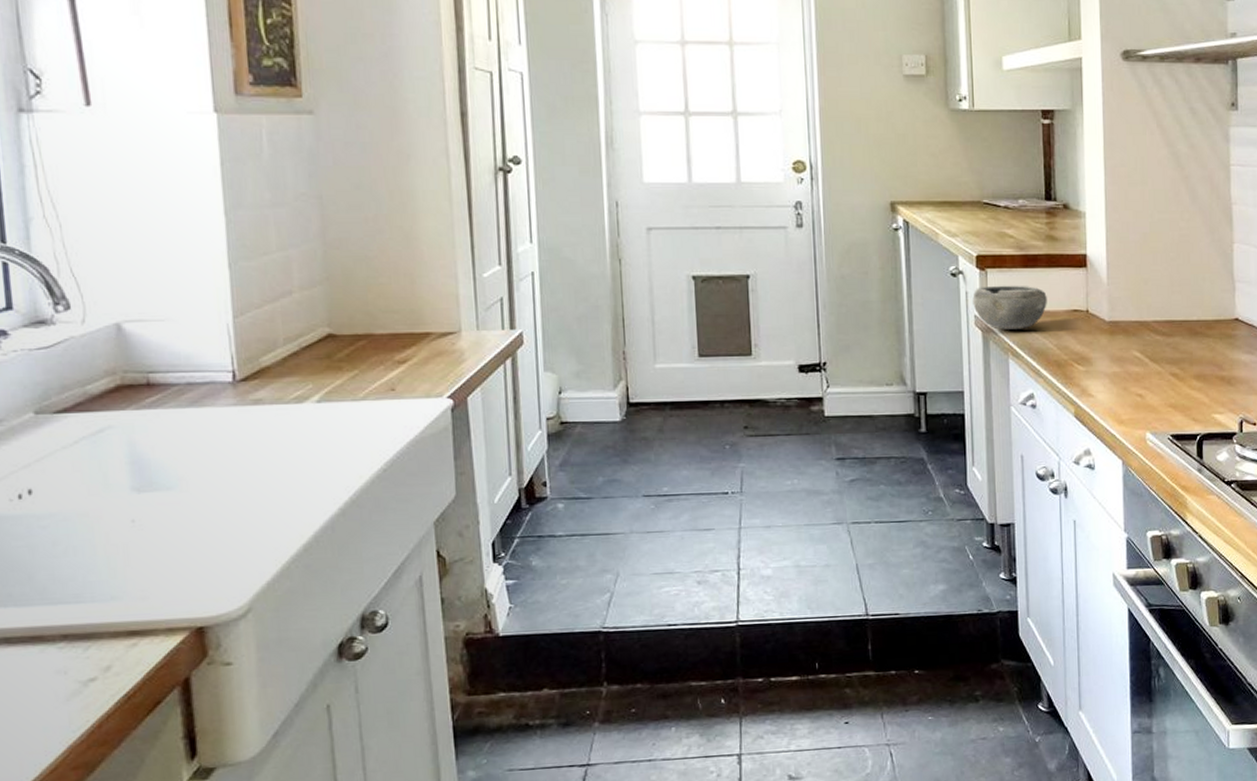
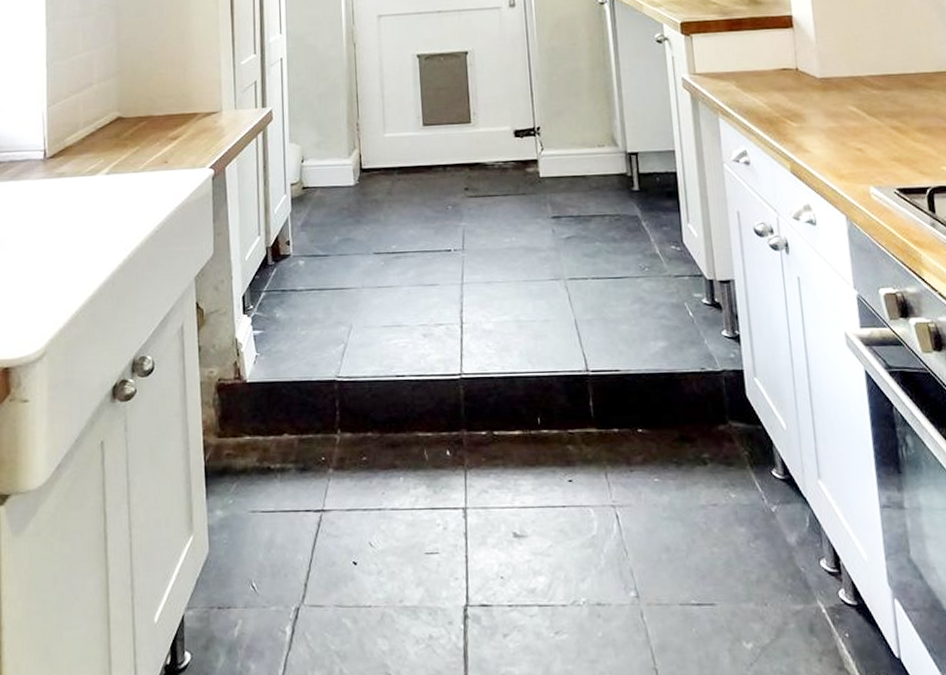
bowl: present [972,285,1047,330] -> none [679,48,755,91]

